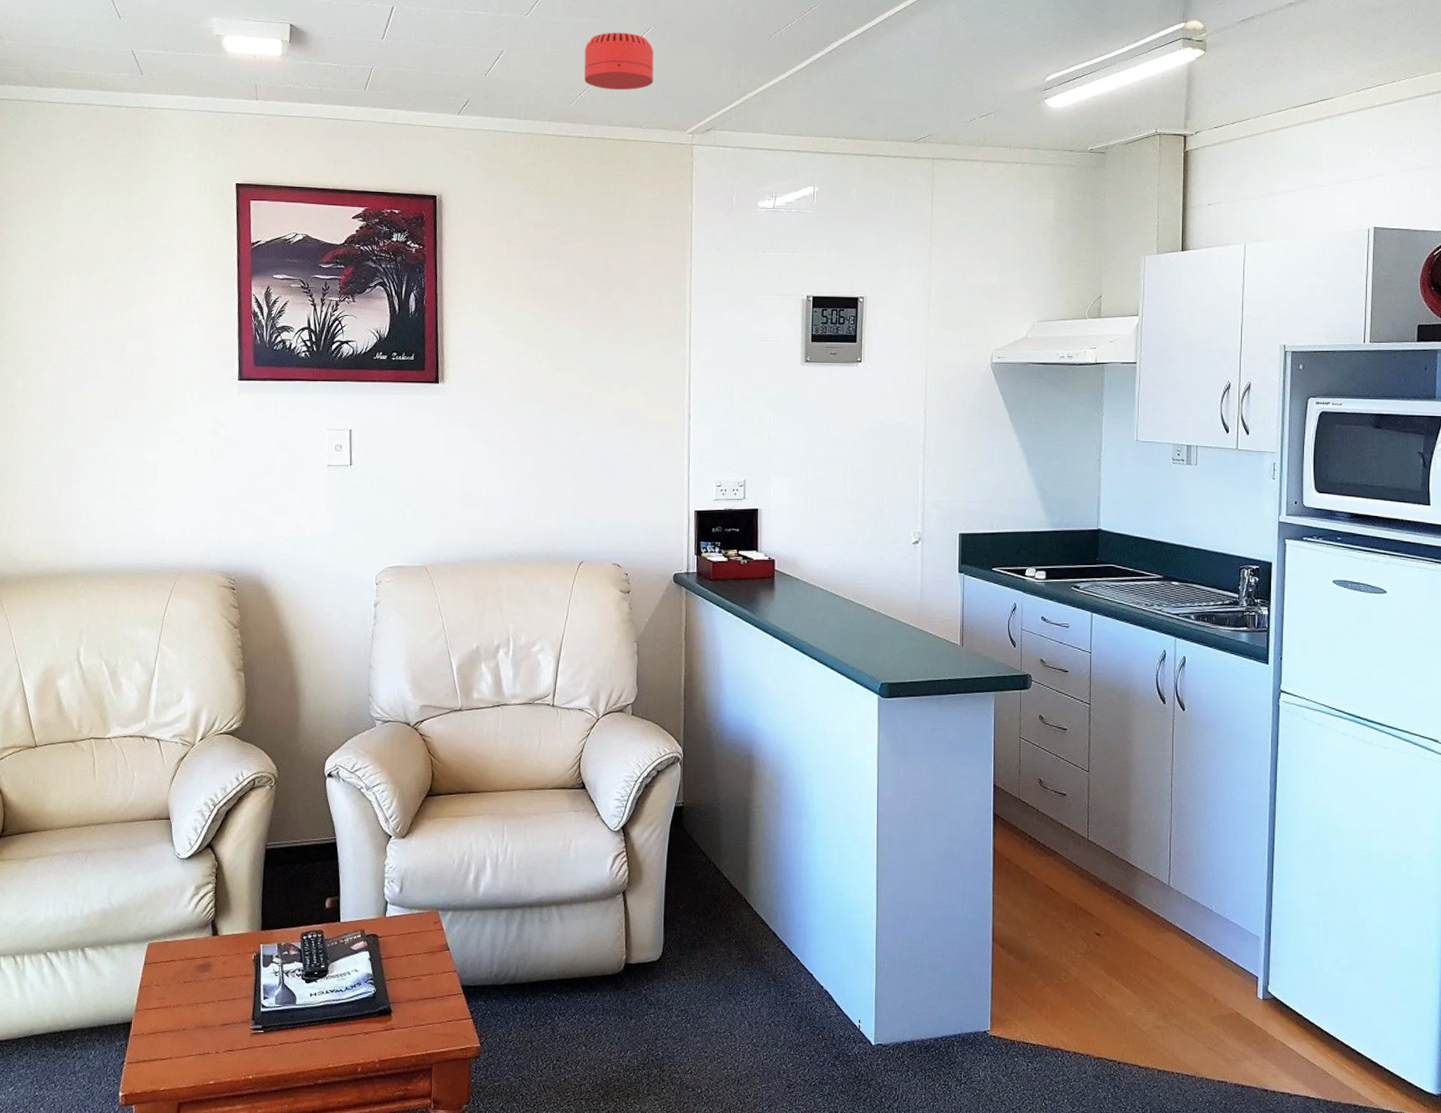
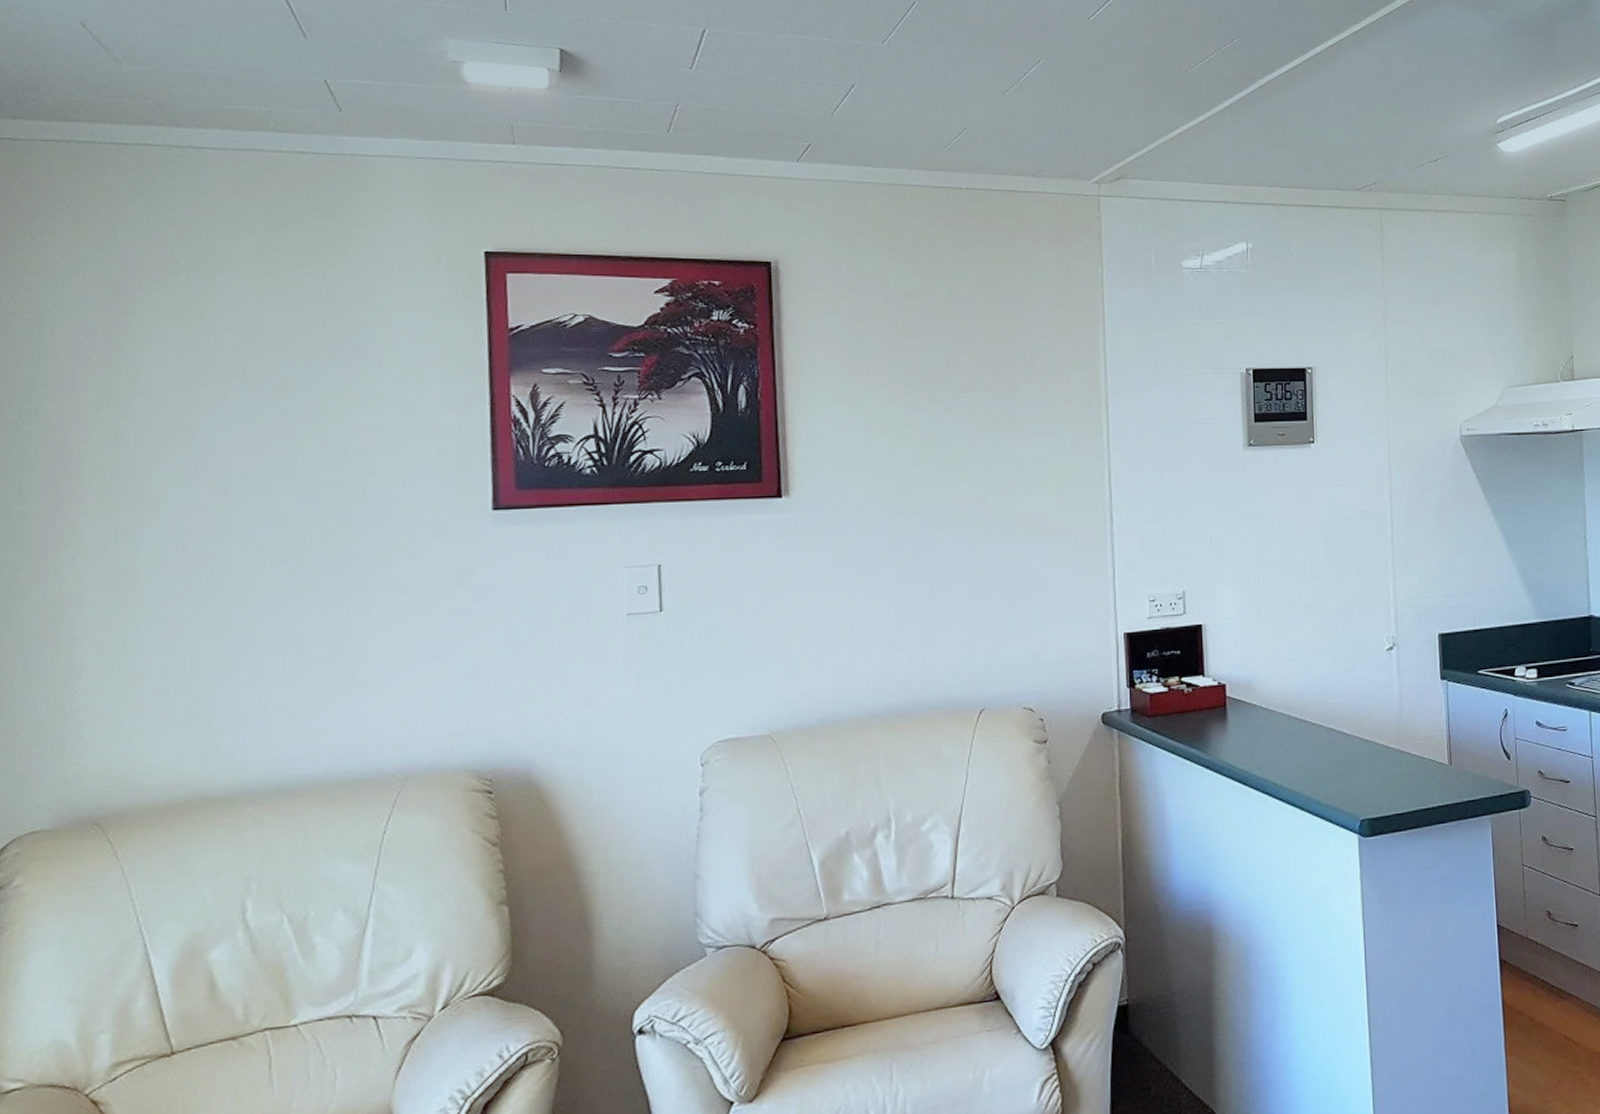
smoke detector: present [584,32,654,90] -> none [959,64,1047,132]

